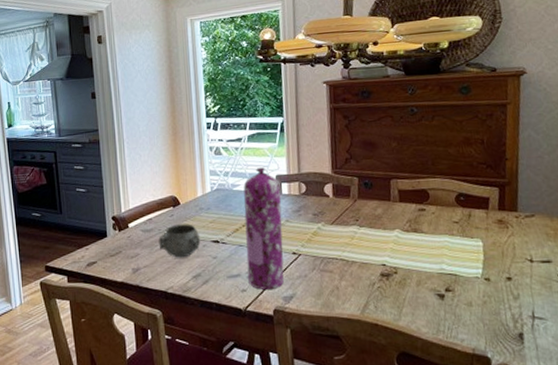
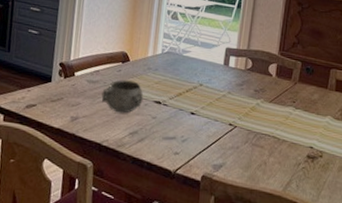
gas cylinder: present [243,167,284,290] -> none [182,38,229,156]

